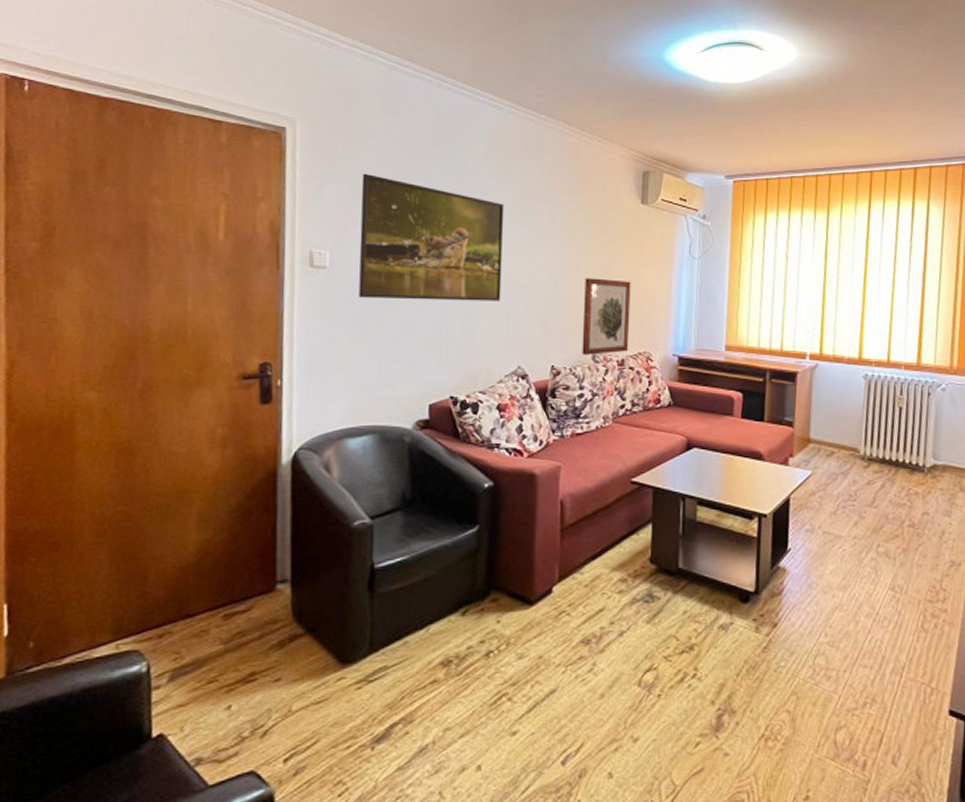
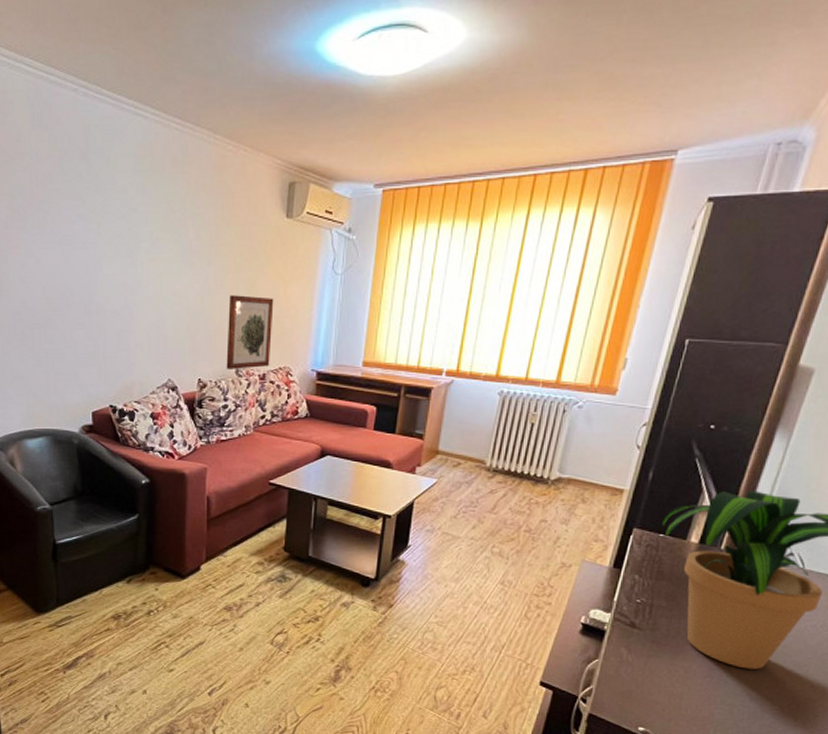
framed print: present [358,173,504,301] -> none [19,192,153,318]

